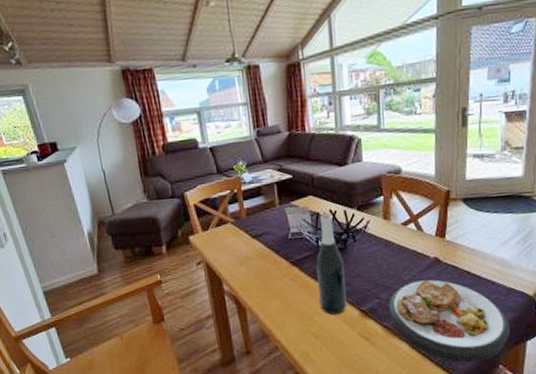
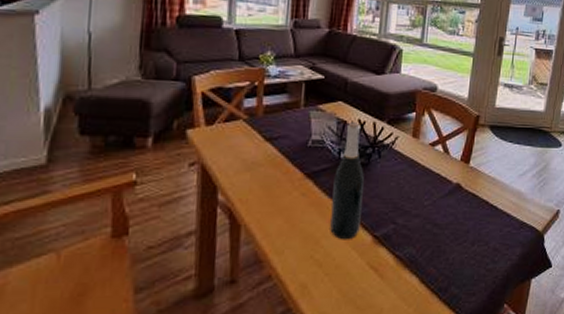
plate: present [389,279,510,363] -> none [404,207,518,301]

